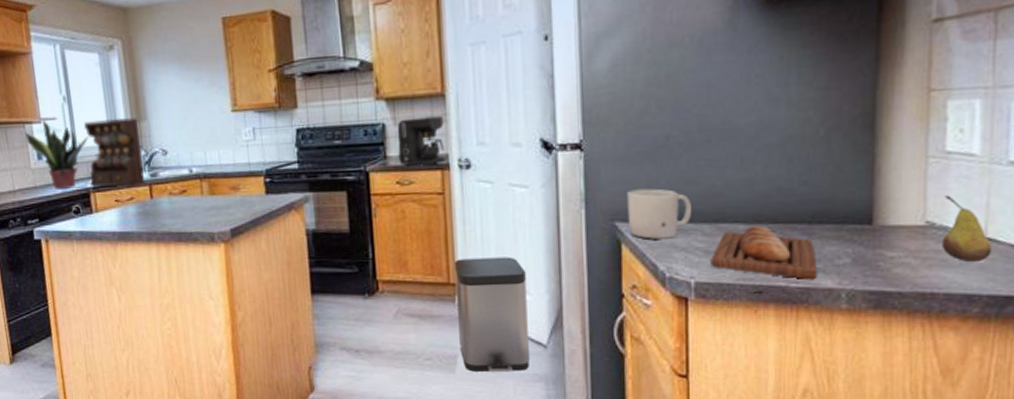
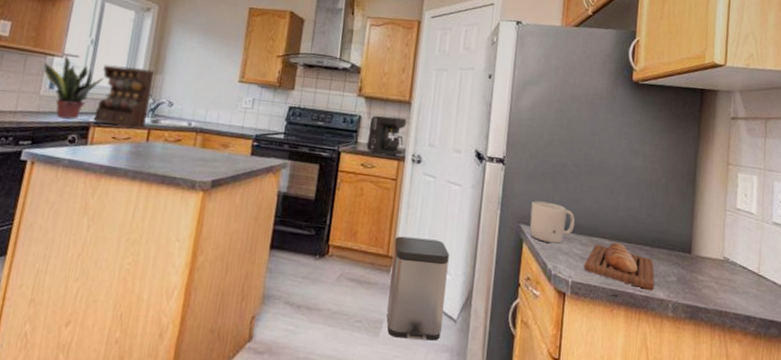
fruit: present [941,195,993,263] -> none [732,240,763,293]

